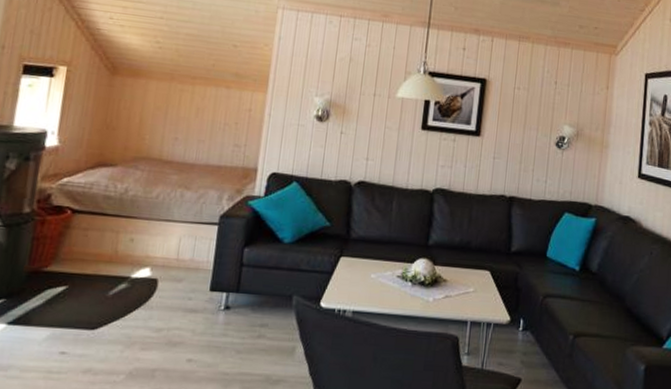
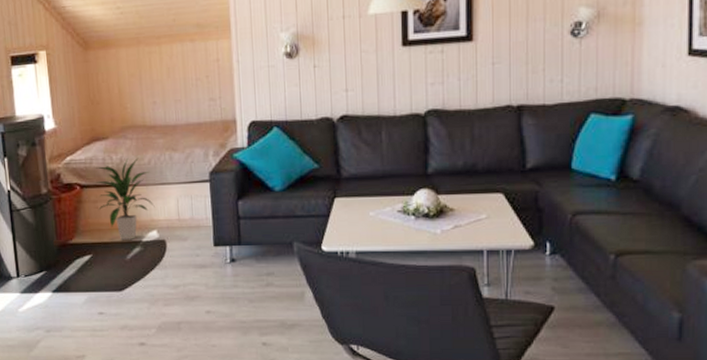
indoor plant: none [88,189,156,274] -> present [95,158,155,240]

